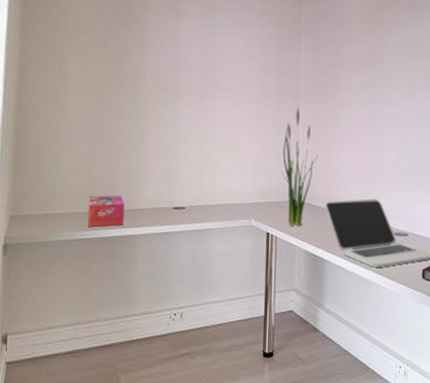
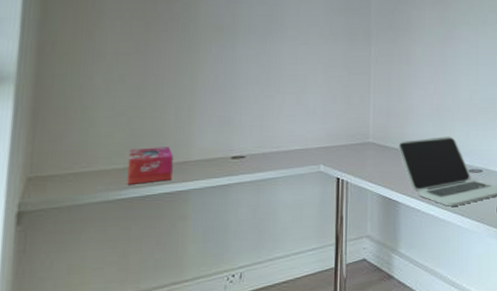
plant: present [282,106,319,226] -> none [353,44,391,169]

